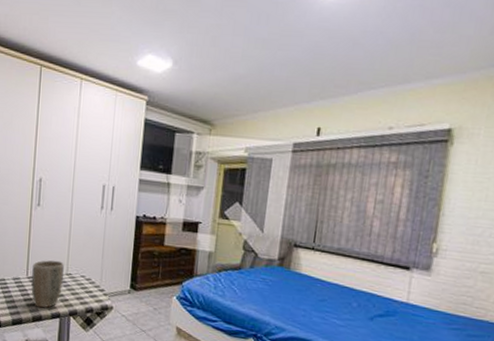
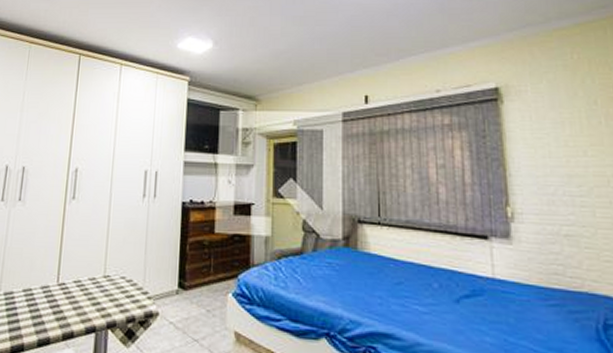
plant pot: present [31,260,64,308] -> none [62,260,102,322]

